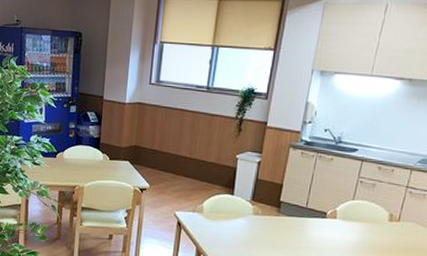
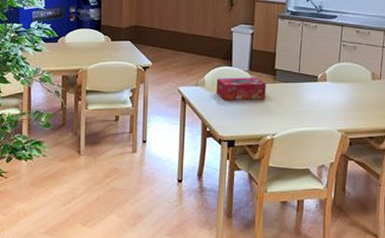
tissue box: none [214,206,270,231] -> present [216,77,267,101]

